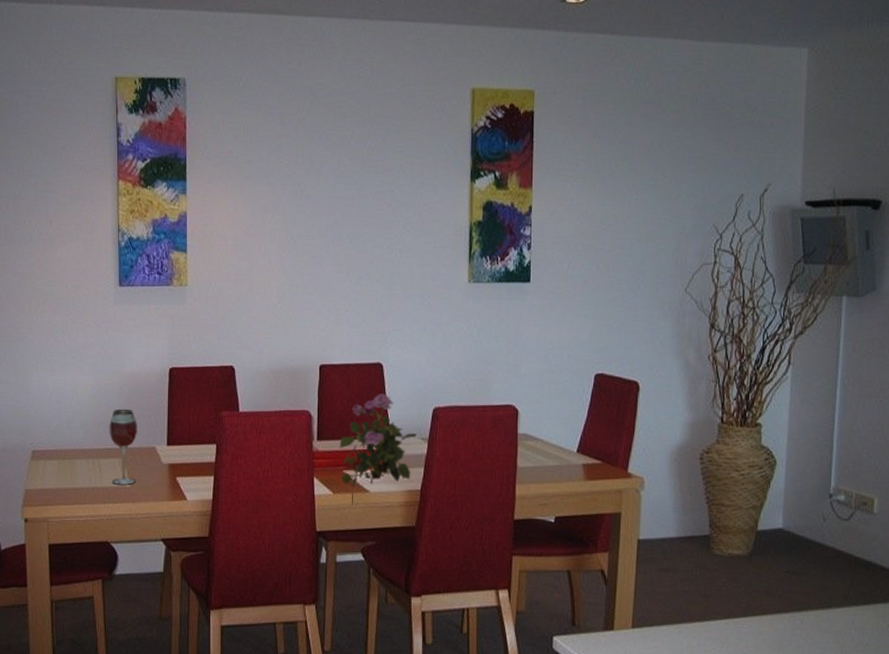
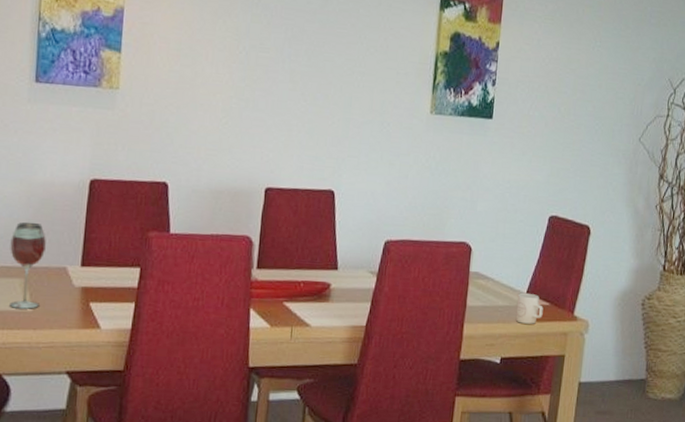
flower bouquet: present [339,394,417,487] -> none [281,222,366,320]
mug: none [567,453,595,483] -> present [515,293,543,324]

